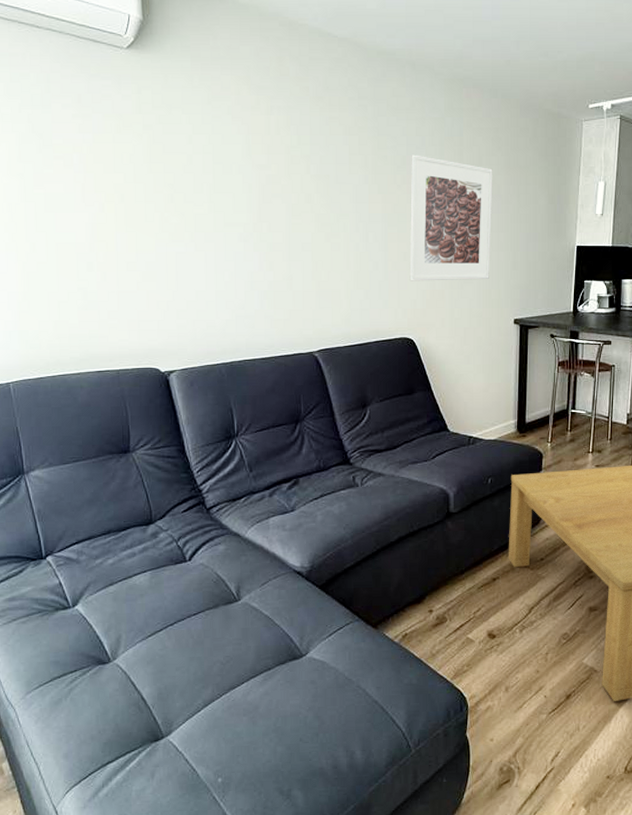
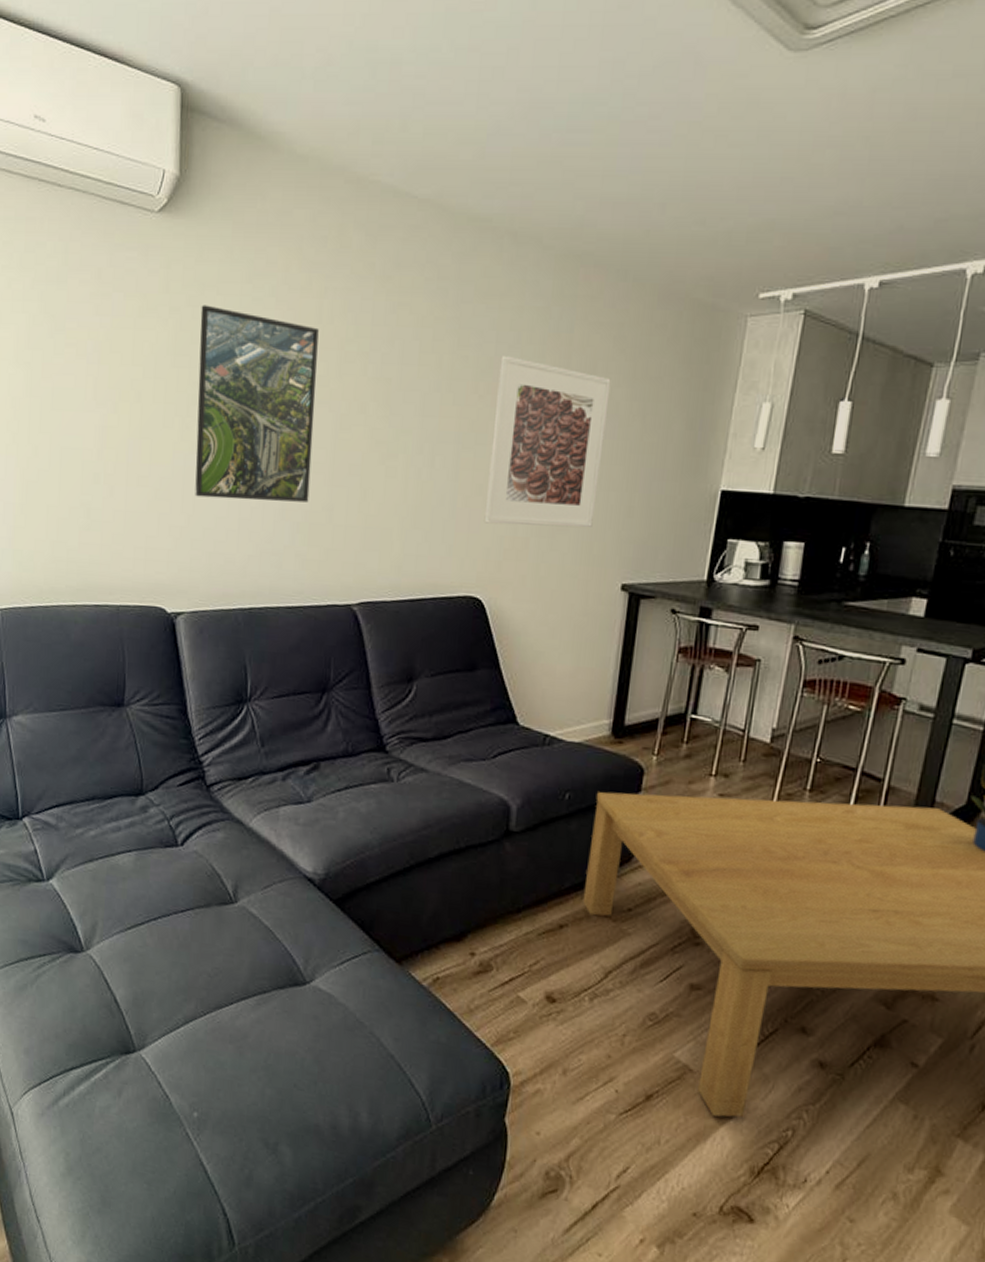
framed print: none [170,122,272,276] -> present [195,305,319,503]

